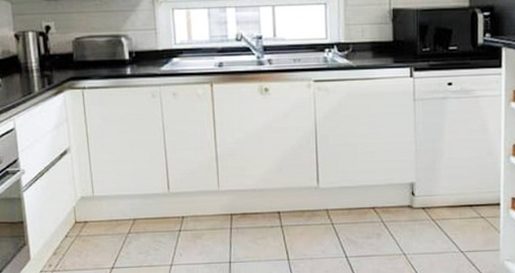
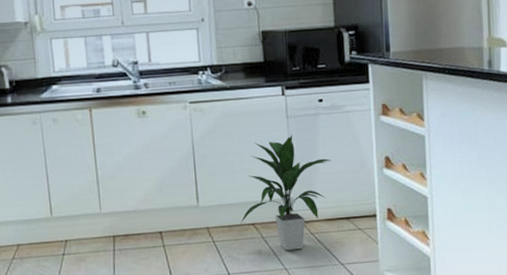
indoor plant: none [361,117,457,236] -> present [240,134,331,251]

